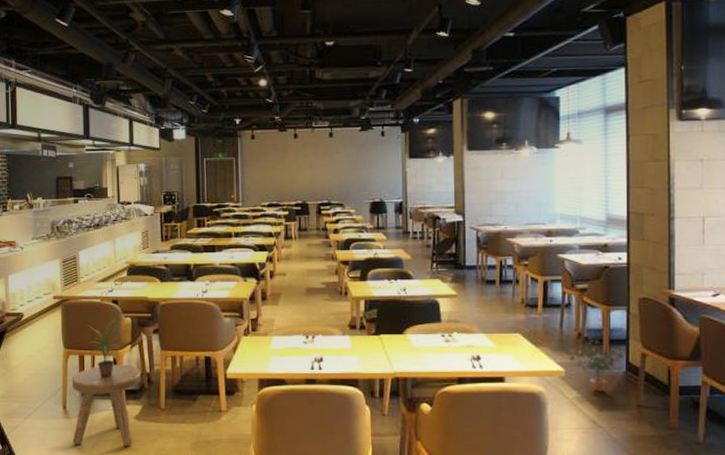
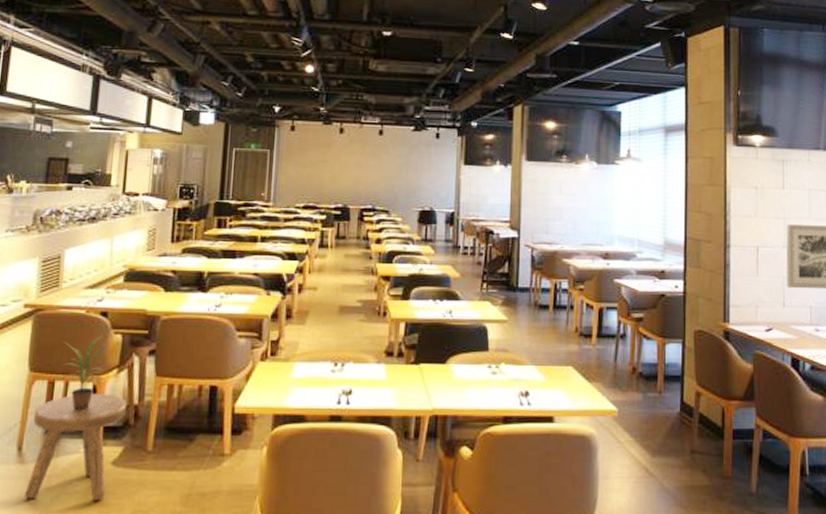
potted plant: present [568,339,624,392] -> none [622,375,679,435]

